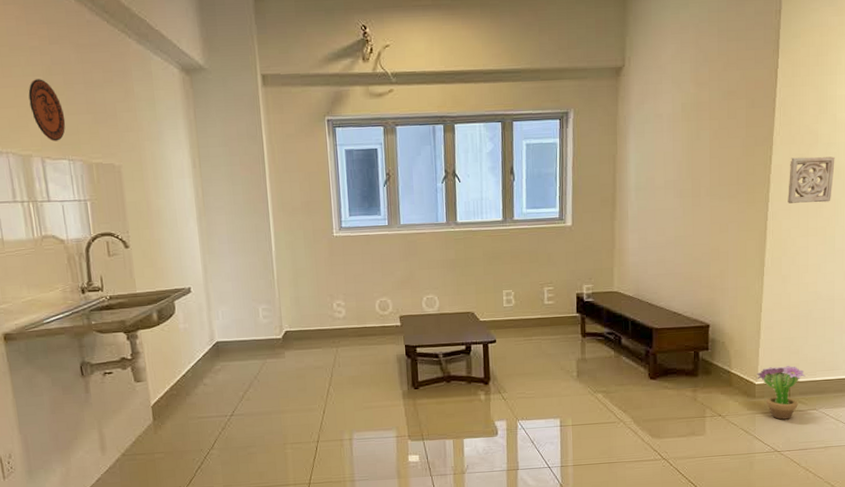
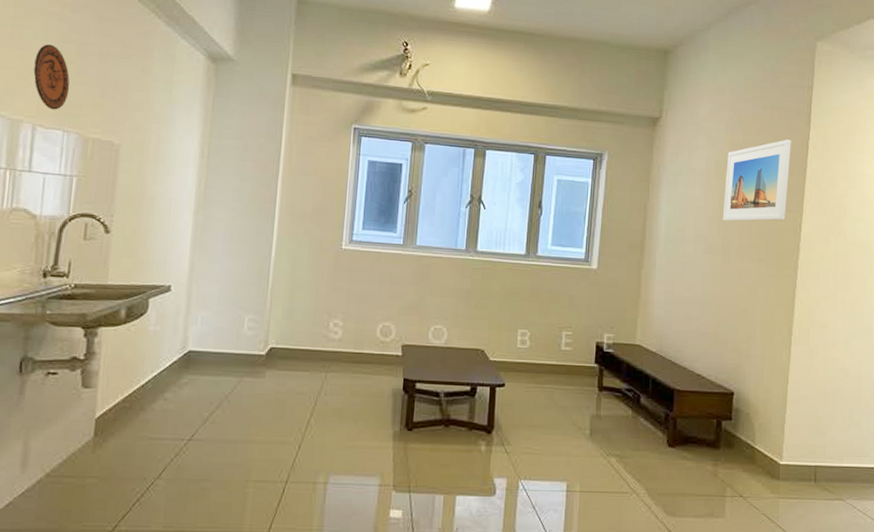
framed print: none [691,71,759,163] -> present [722,139,791,222]
decorative plant: present [757,365,806,420] -> none [781,446,832,508]
wall ornament: present [788,156,835,204] -> none [816,228,863,277]

